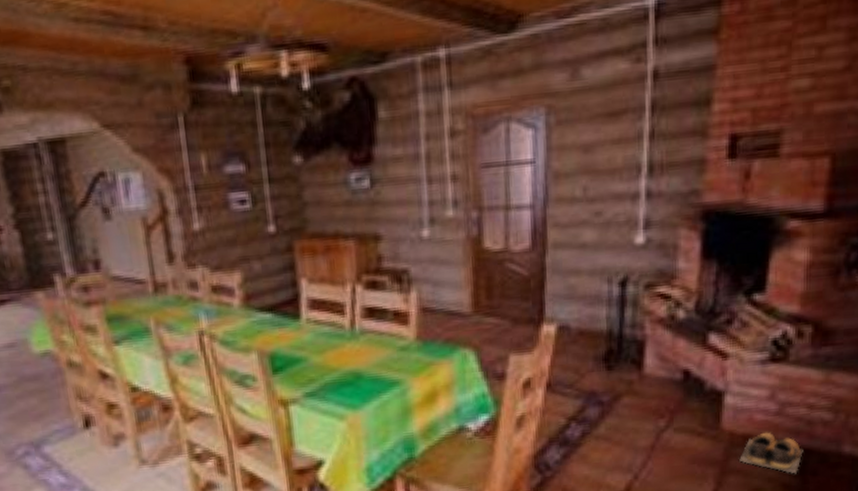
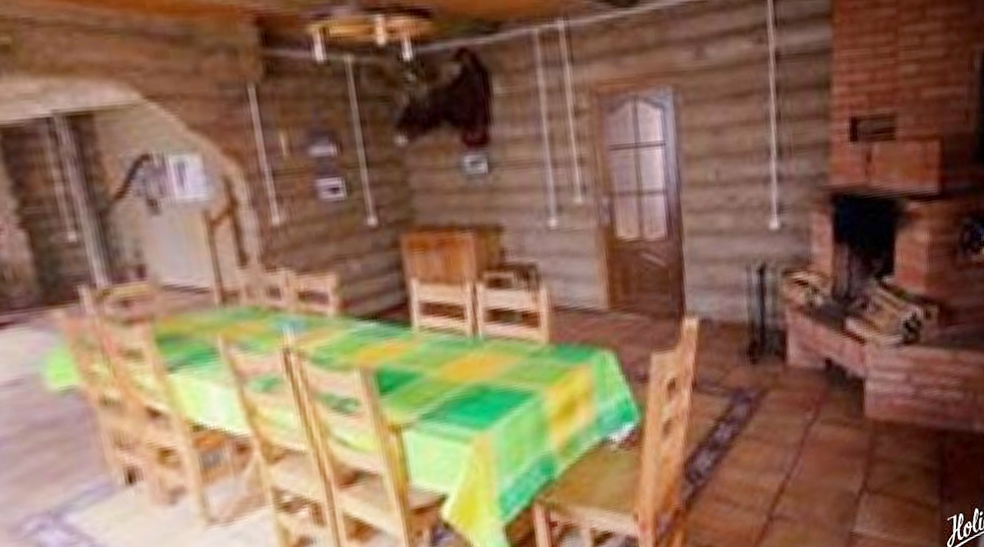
shoes: present [739,432,803,474] -> none [884,416,940,457]

